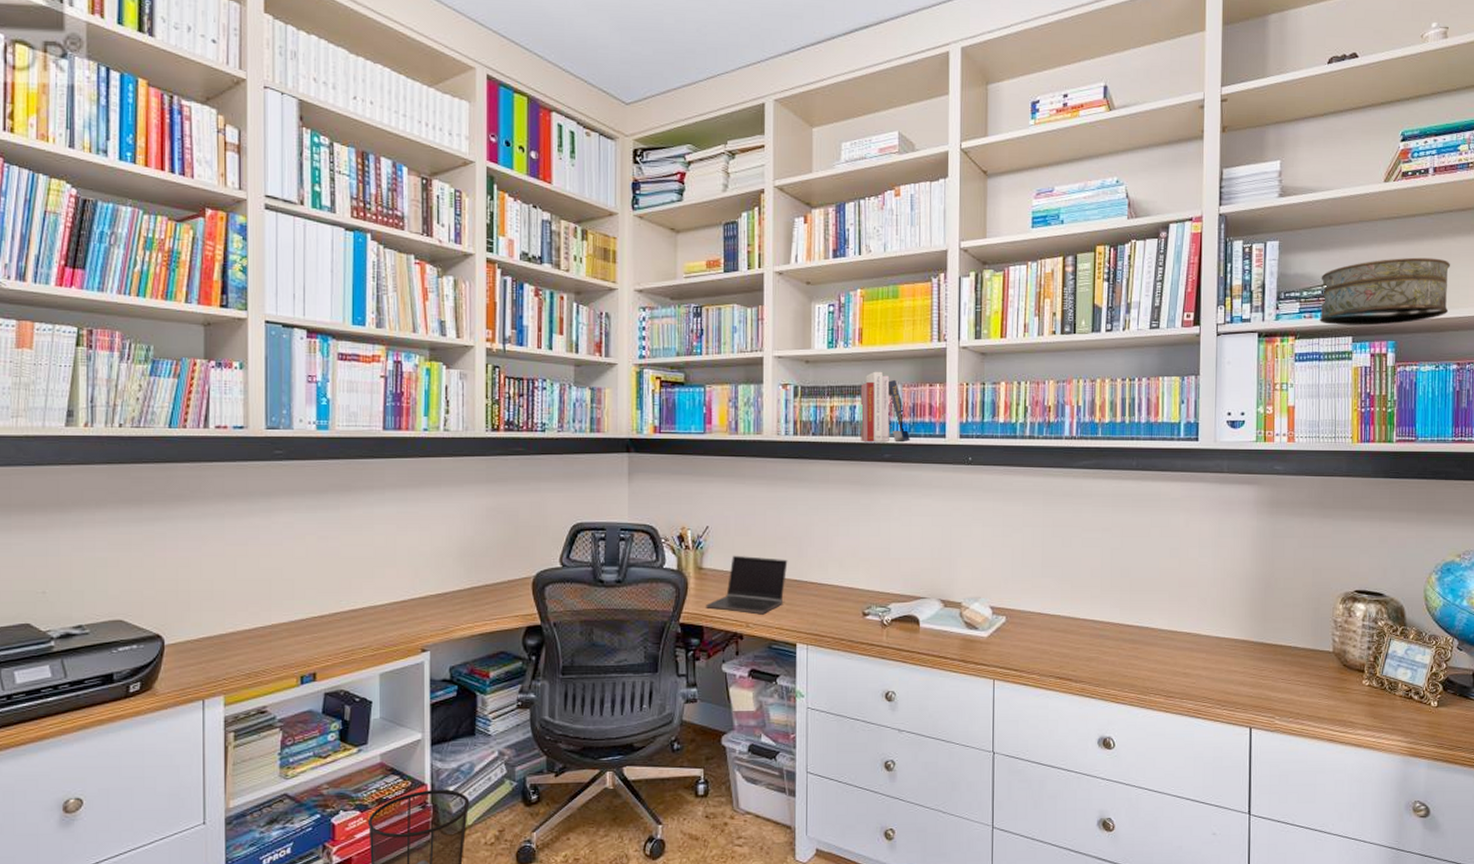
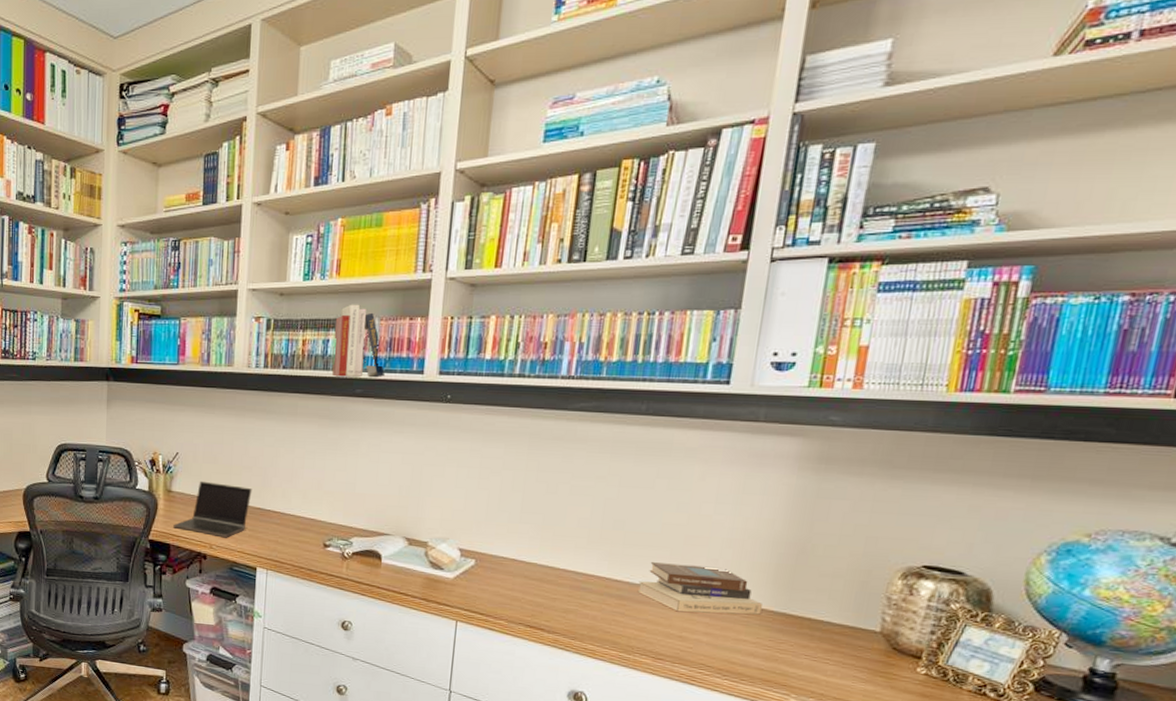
books: none [1146,605,1244,650] -> present [637,562,762,615]
decorative box: present [1320,257,1450,326] -> none [922,154,1145,246]

